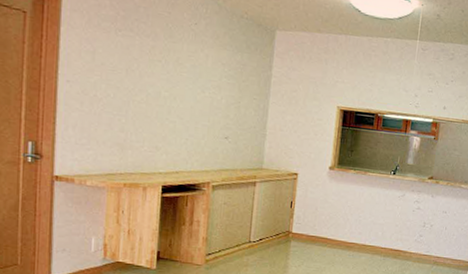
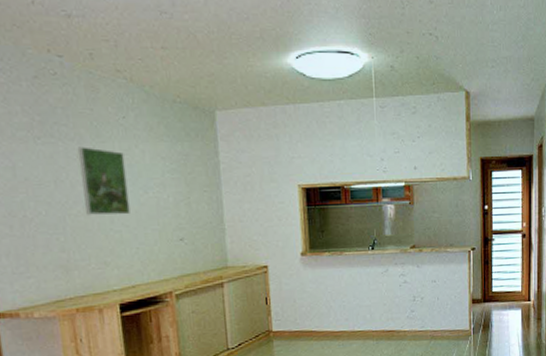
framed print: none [148,43,190,109] -> present [77,147,130,215]

